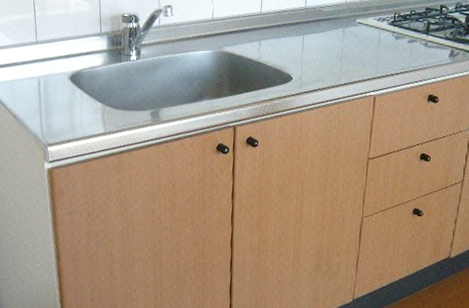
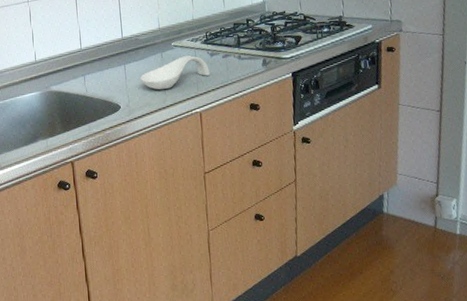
spoon rest: none [317,35,392,67] -> present [140,55,210,90]

